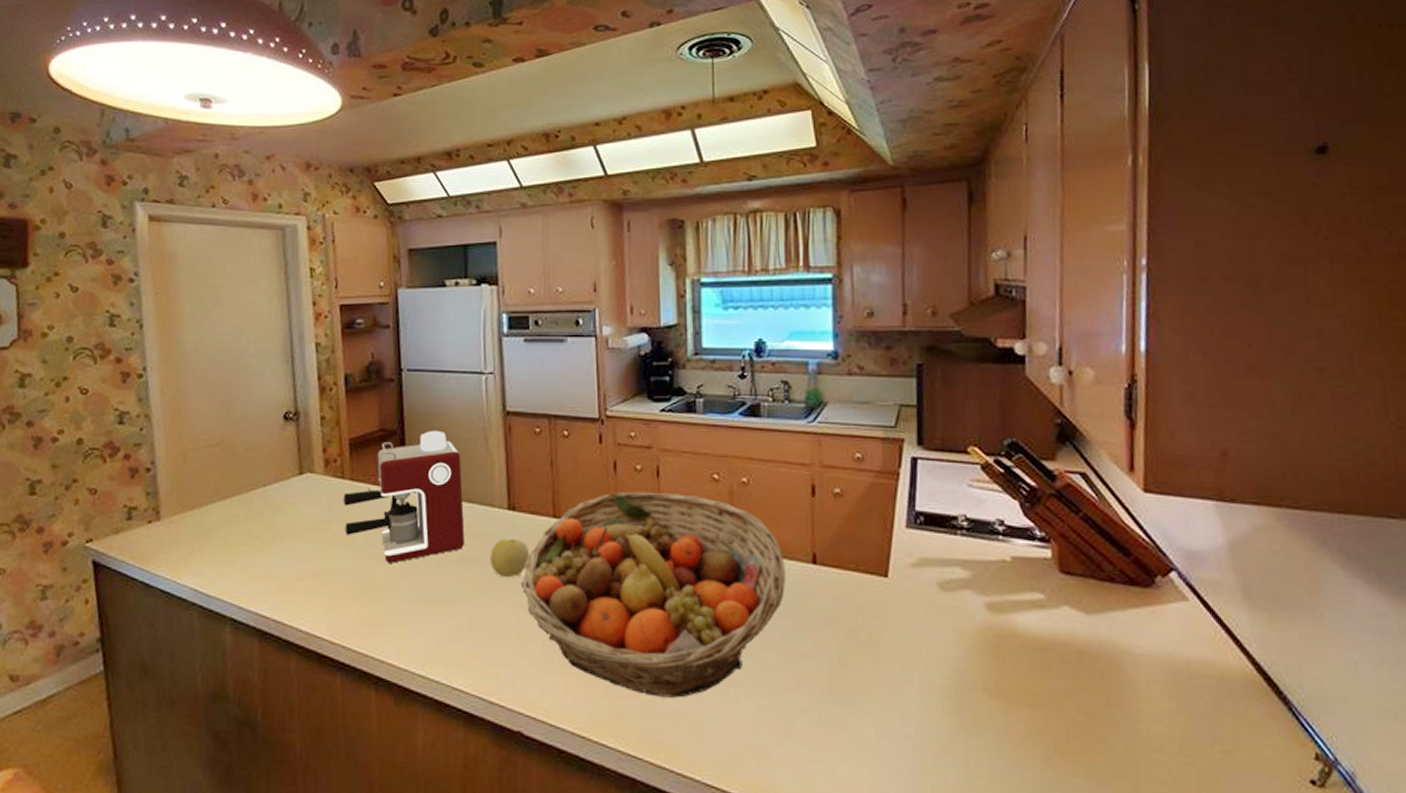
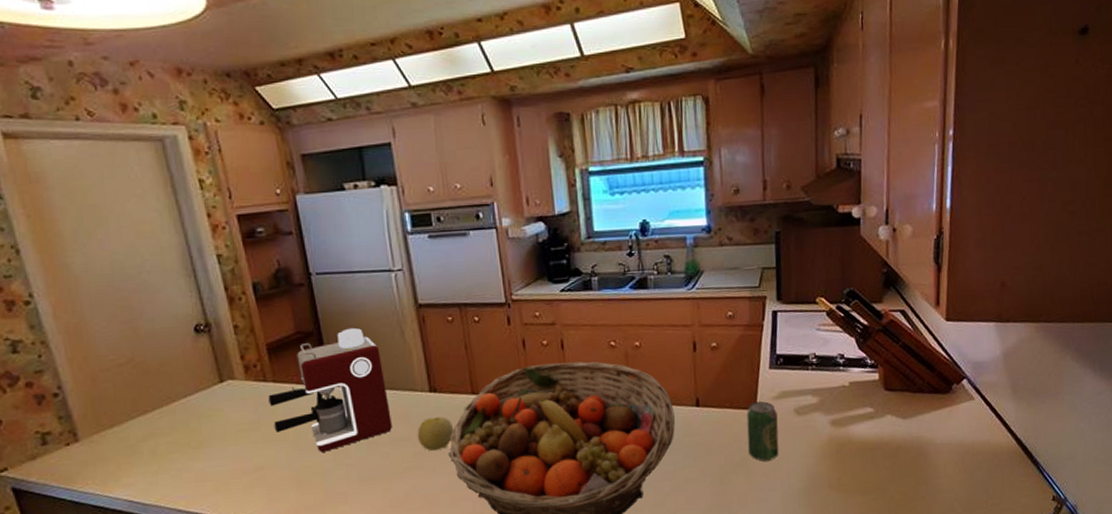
beverage can: none [875,566,917,645] -> present [746,401,779,461]

